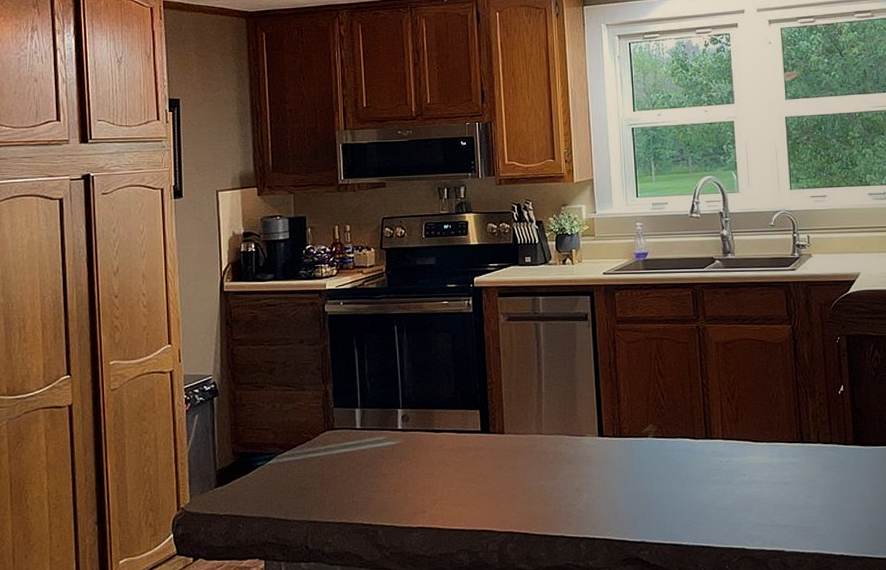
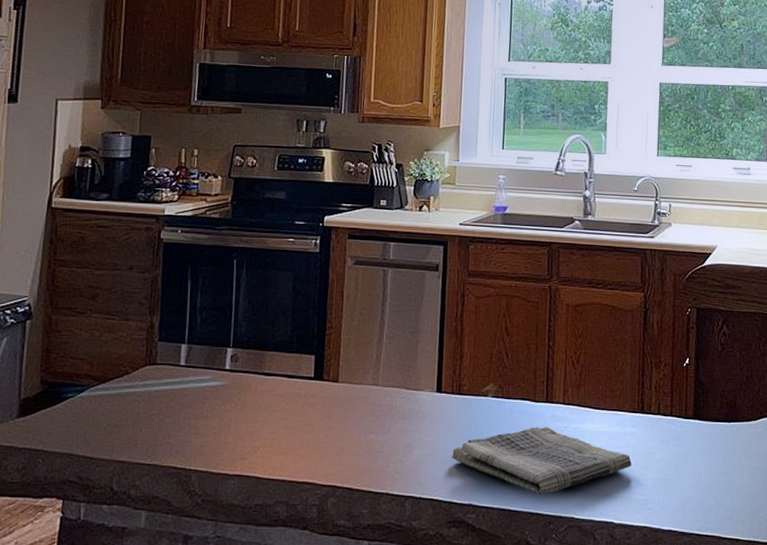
dish towel: none [620,462,797,529] -> present [452,427,632,495]

